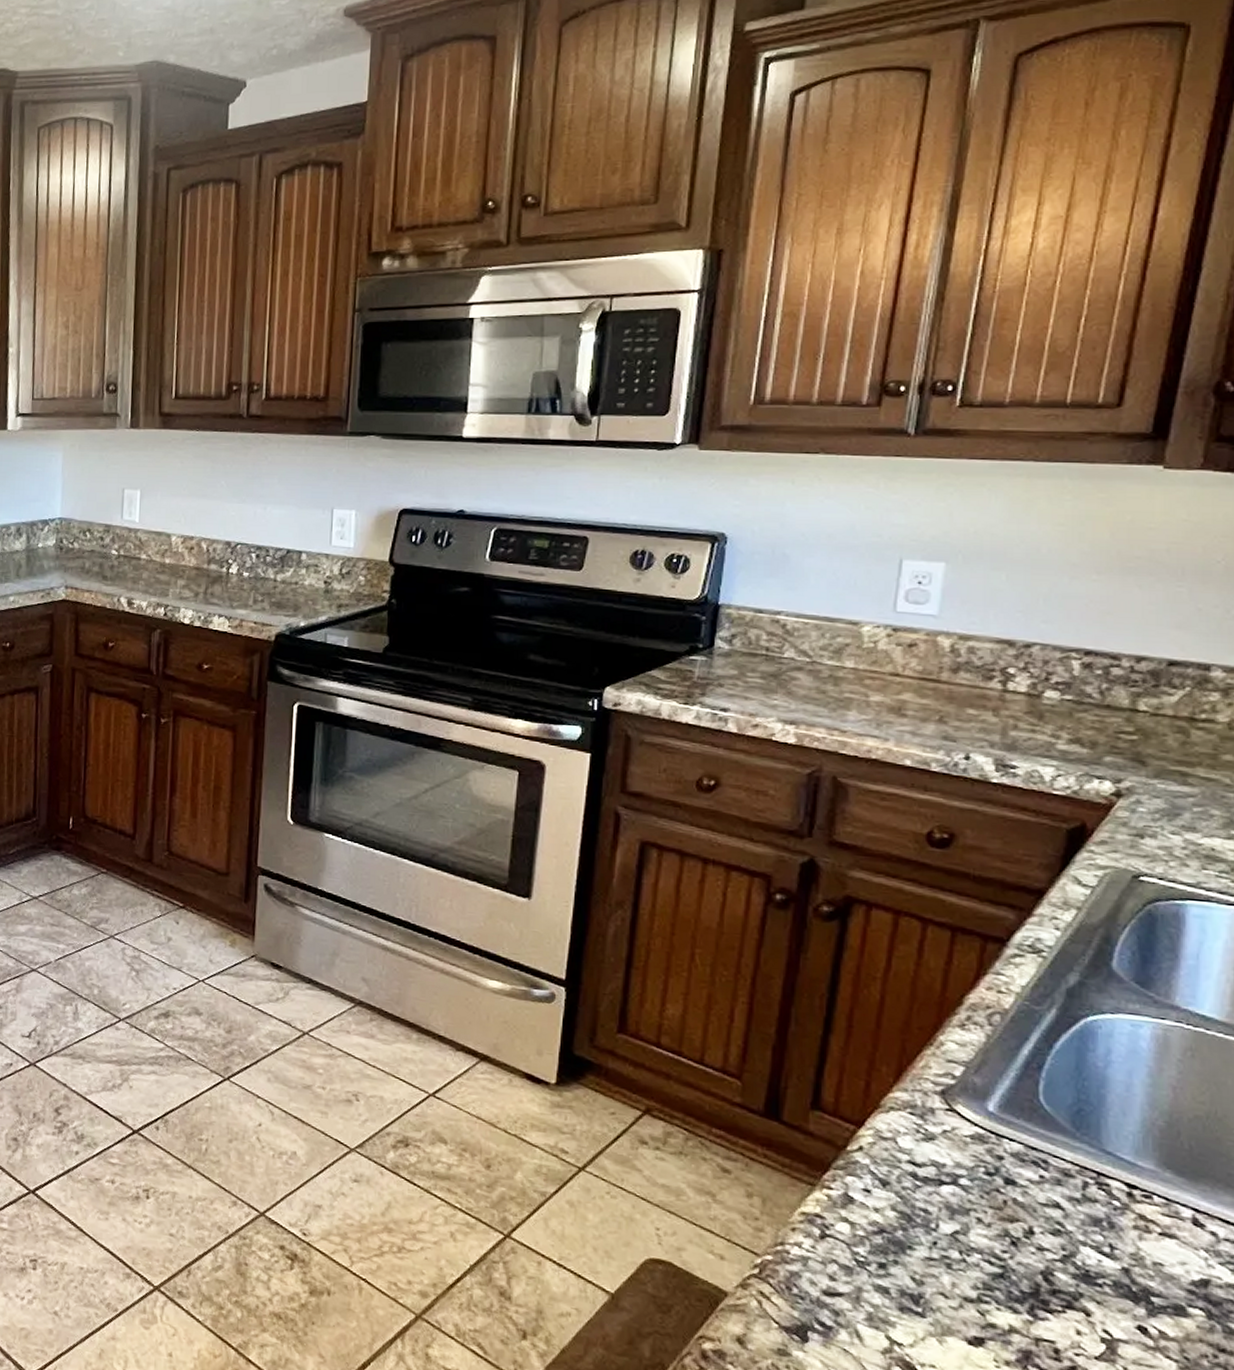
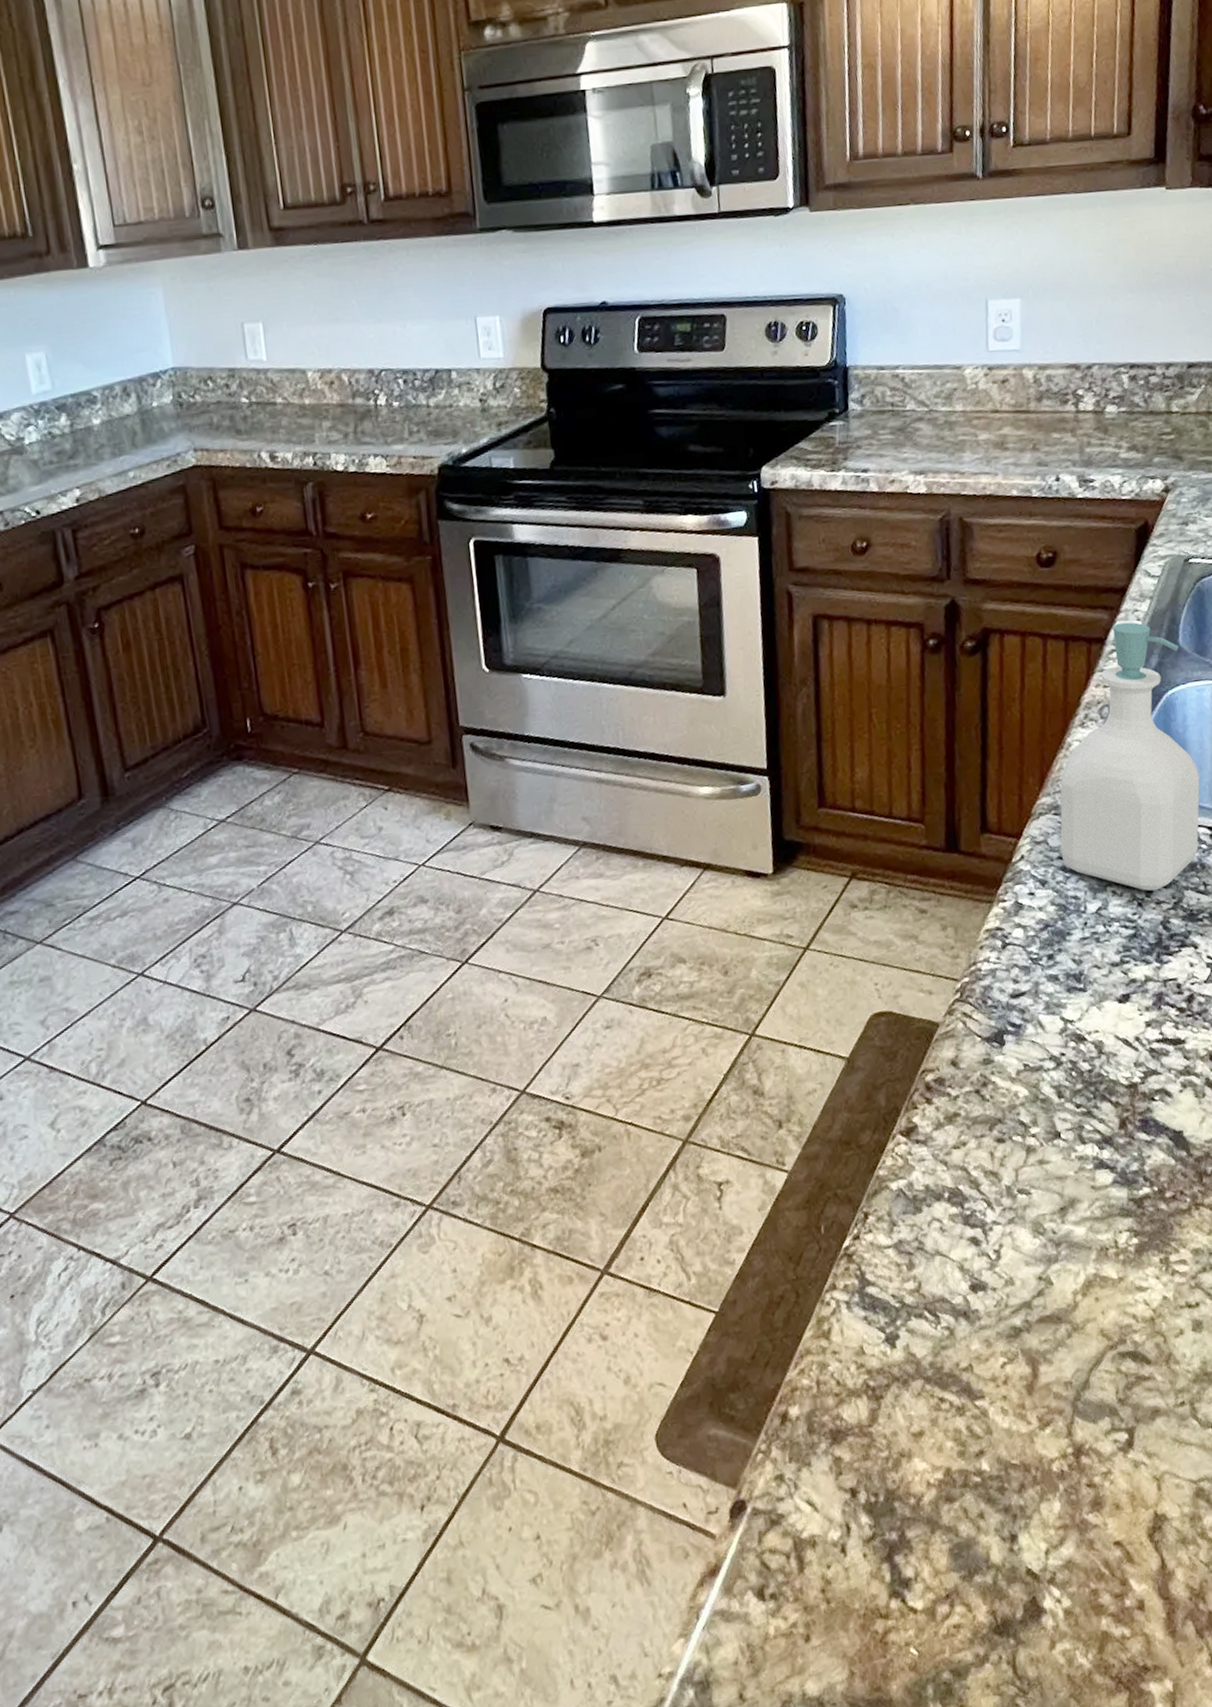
soap bottle: none [913,927,1120,1235] -> present [1060,622,1200,891]

